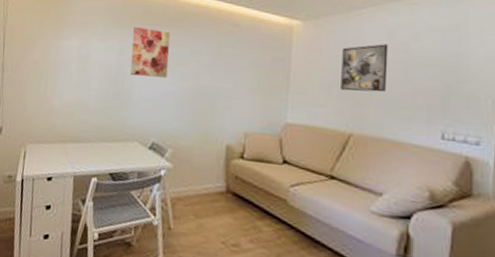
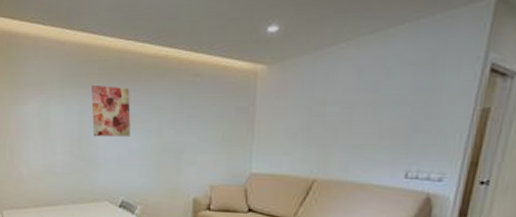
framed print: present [341,44,389,93] -> none [306,84,358,137]

